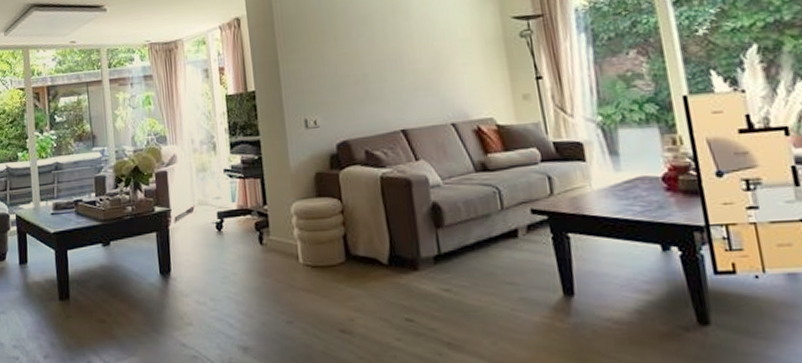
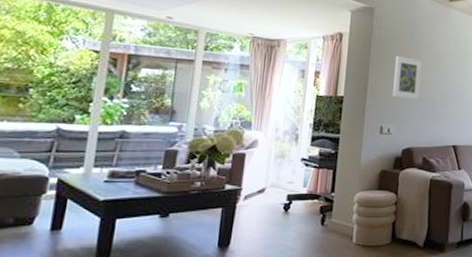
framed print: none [306,28,346,82] -> present [393,55,423,99]

